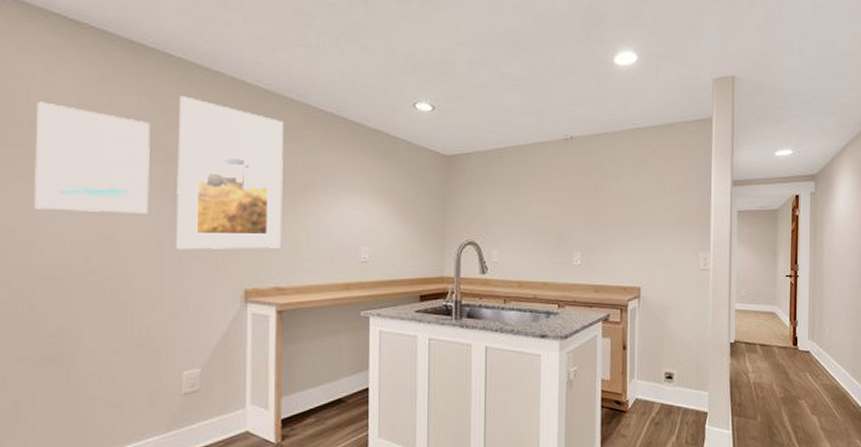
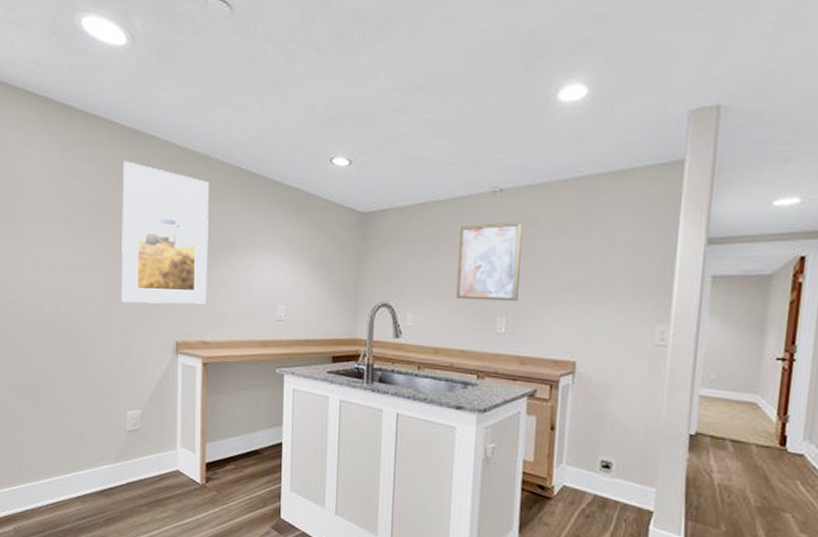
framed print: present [34,101,150,214] -> none [17,171,101,270]
wall art: none [536,166,591,236] -> present [455,222,523,302]

